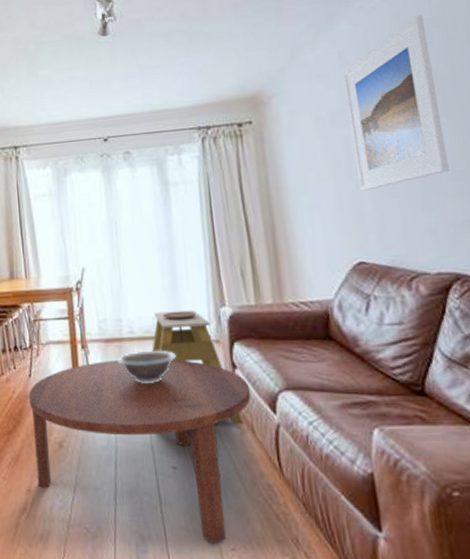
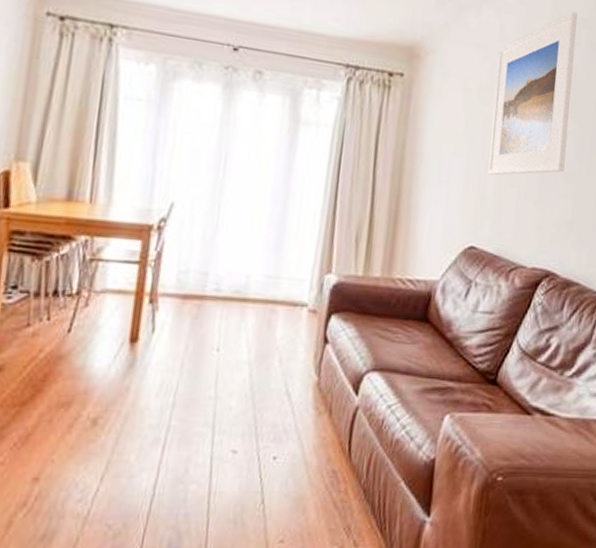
coffee table: present [29,359,251,544] -> none [51,321,338,536]
decorative bowl: present [116,351,176,383] -> none [191,313,264,353]
side table: present [152,310,244,425] -> none [238,269,323,406]

